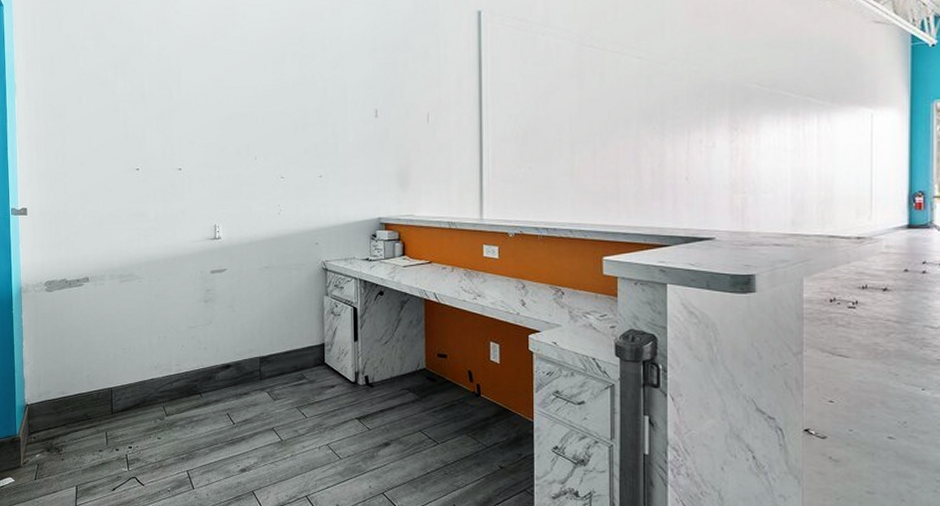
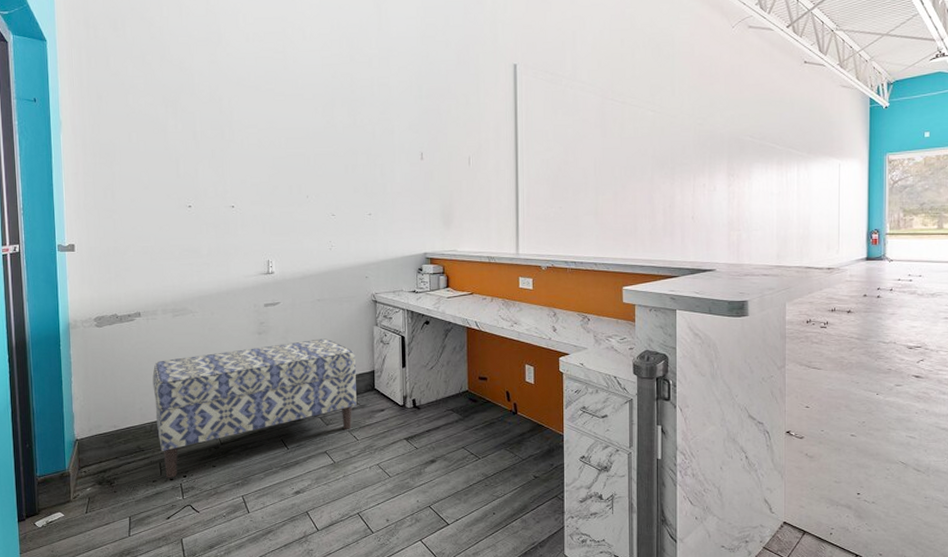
bench: none [100,308,306,448] -> present [152,338,357,478]

